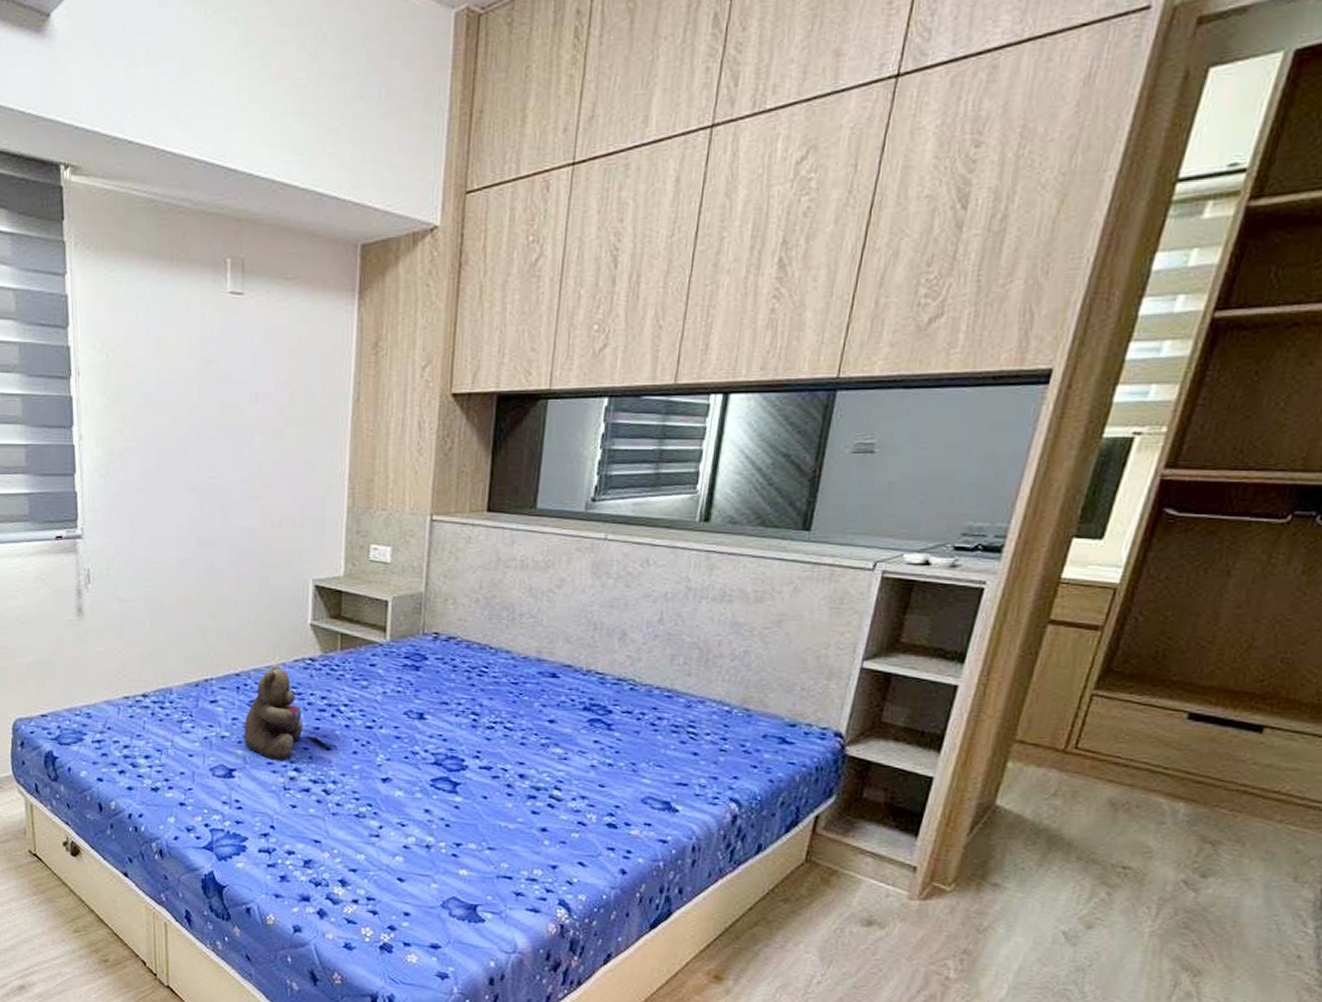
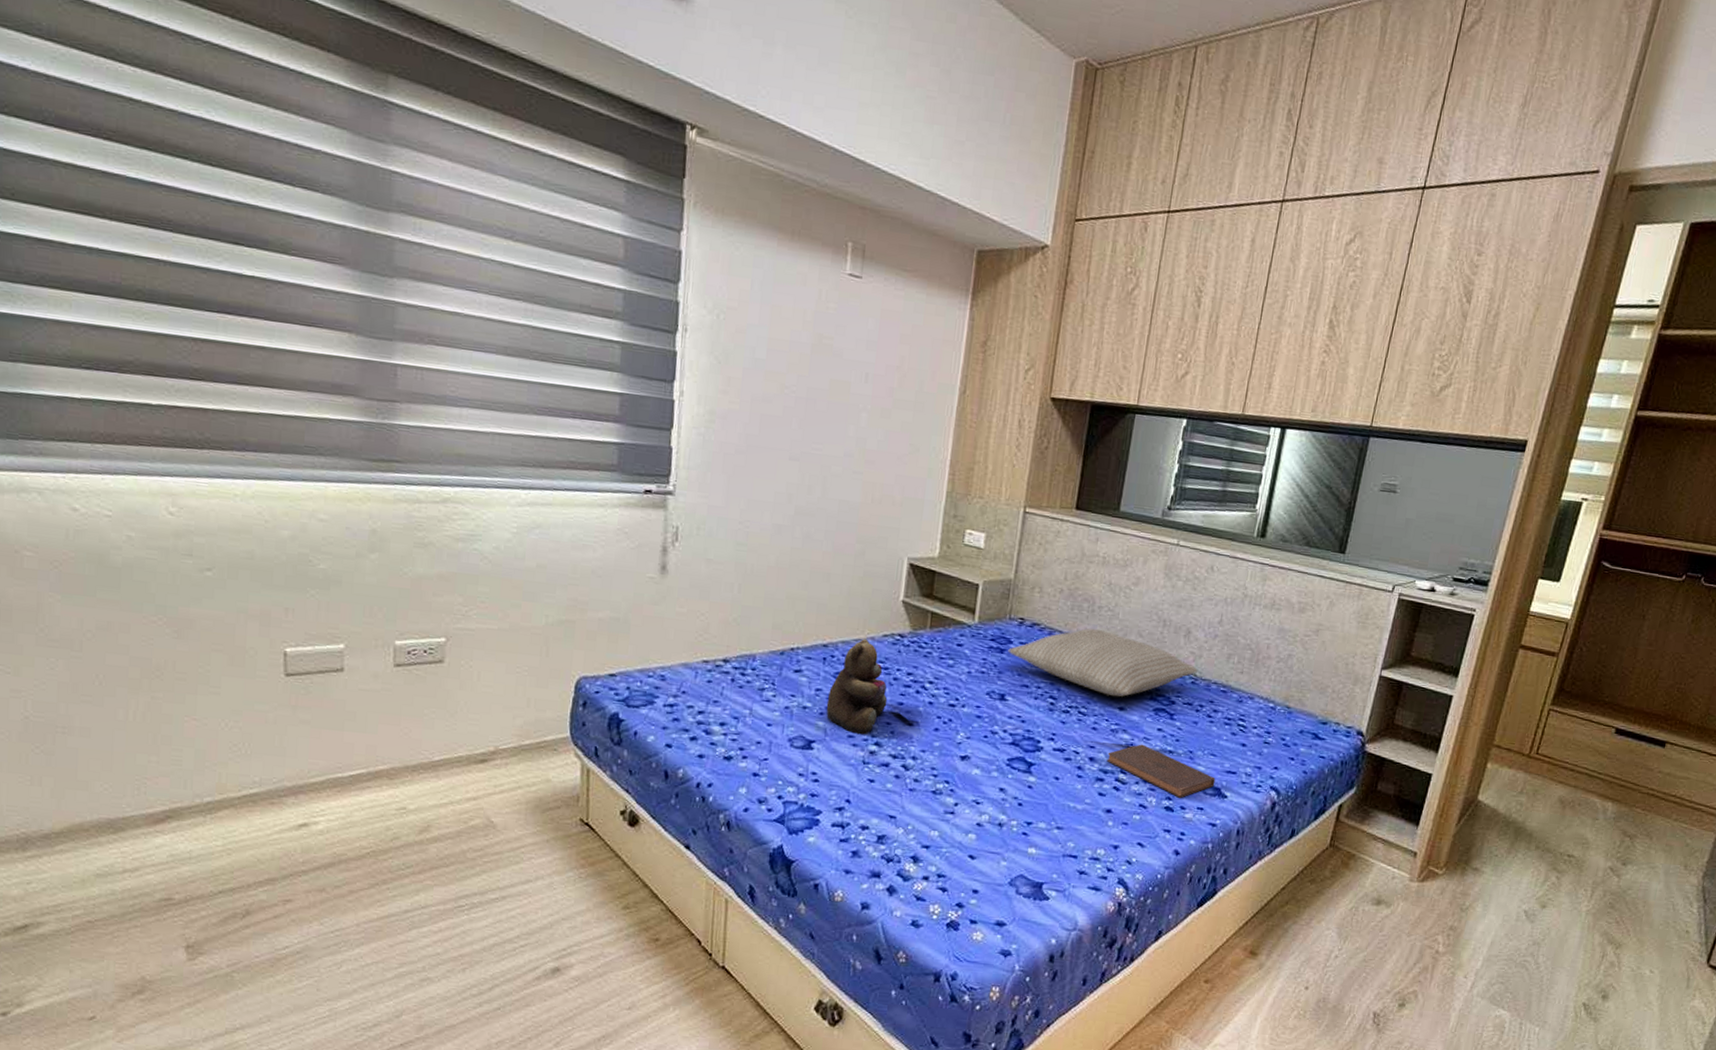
pillow: none [424,637,637,709] -> present [1008,628,1198,697]
book: none [538,758,664,814] -> present [1107,744,1216,798]

